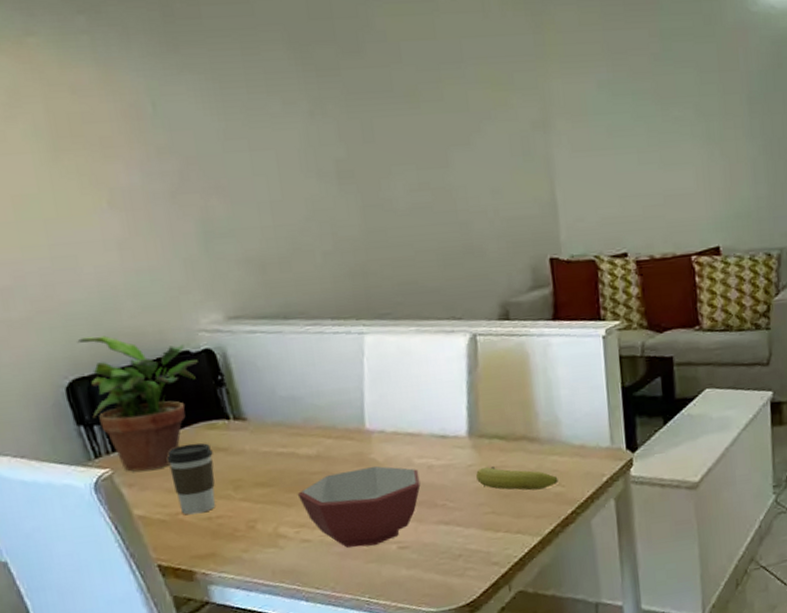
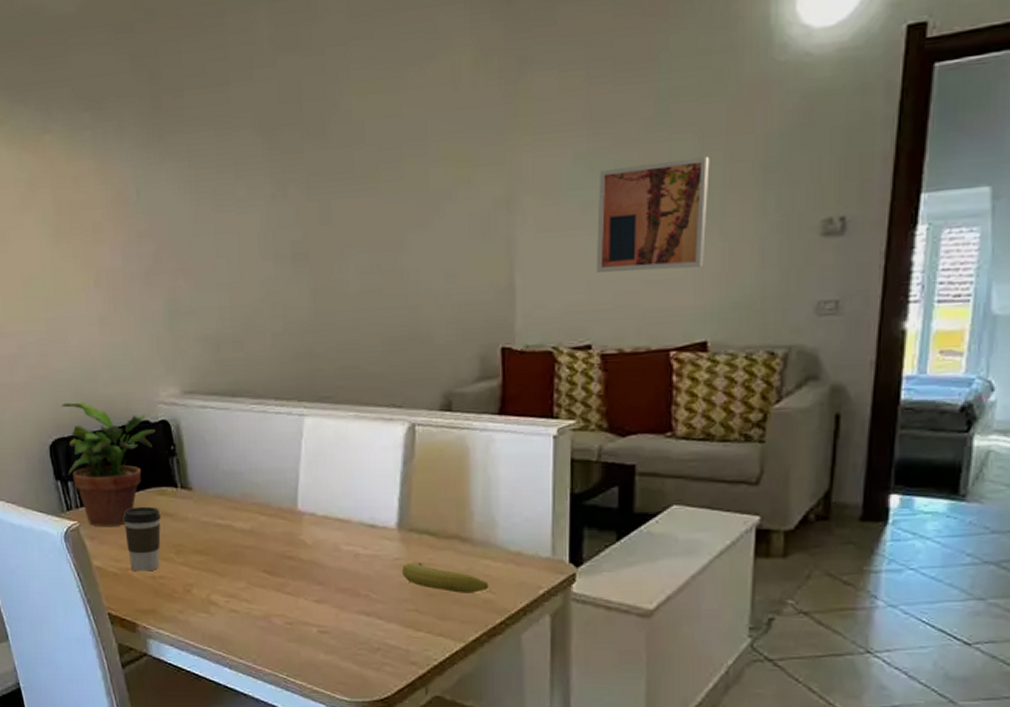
bowl: present [297,465,421,548] -> none [230,547,346,625]
wall art: none [620,88,711,188] -> present [595,156,710,273]

